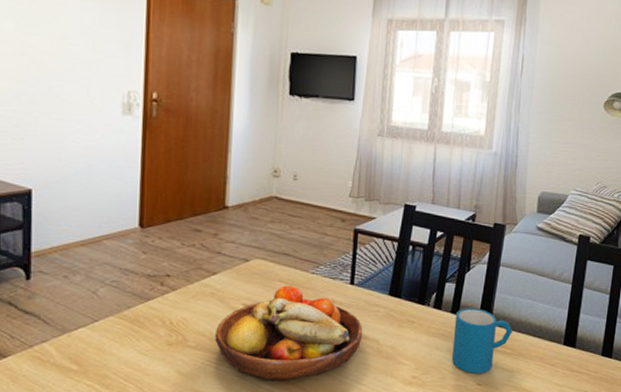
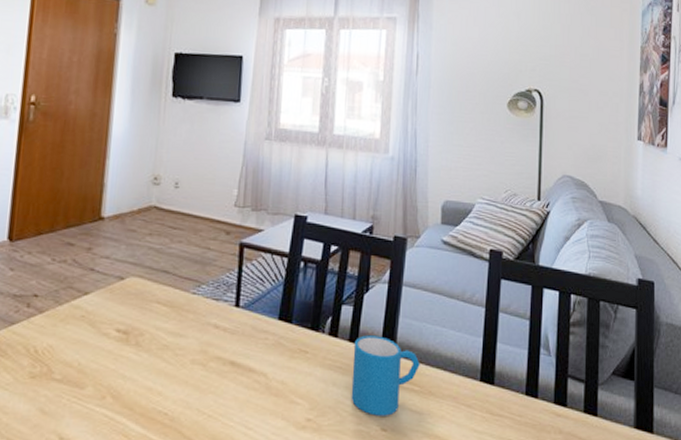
fruit bowl: present [215,285,363,382] -> none [83,307,250,424]

